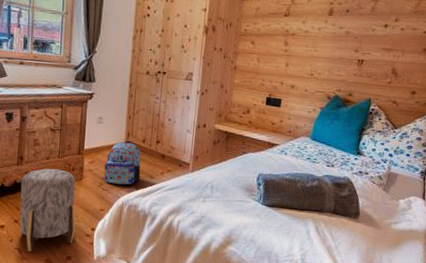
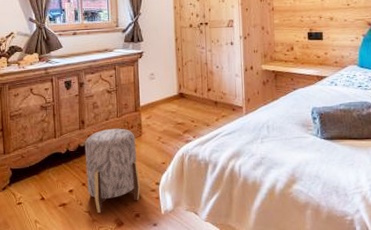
backpack: present [104,142,141,185] -> none [160,94,197,136]

